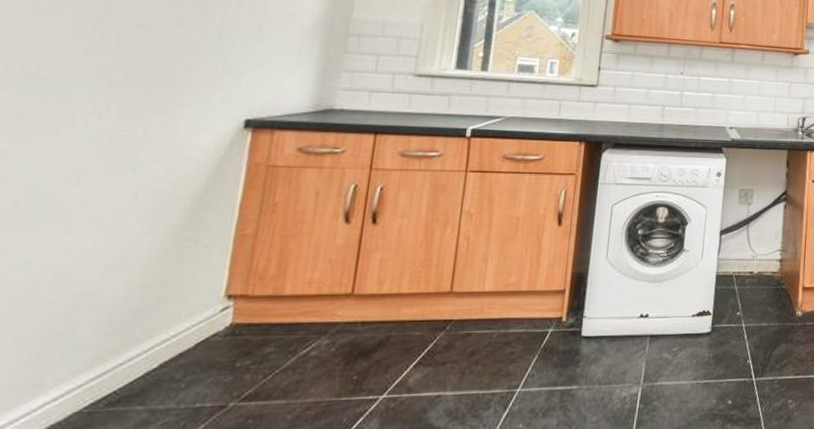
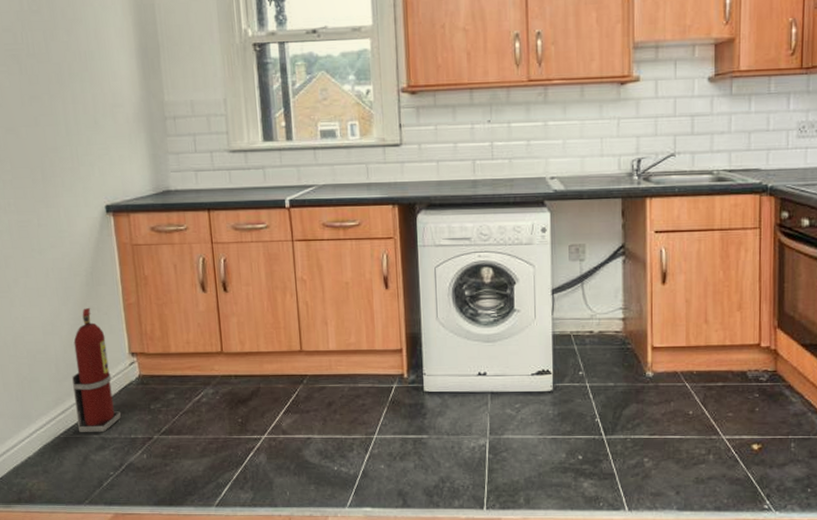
fire extinguisher: none [115,239,197,404] -> present [71,308,121,432]

